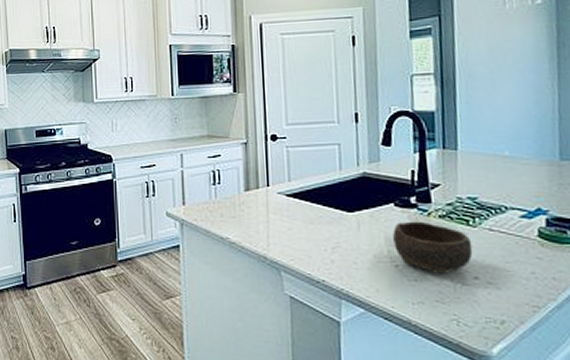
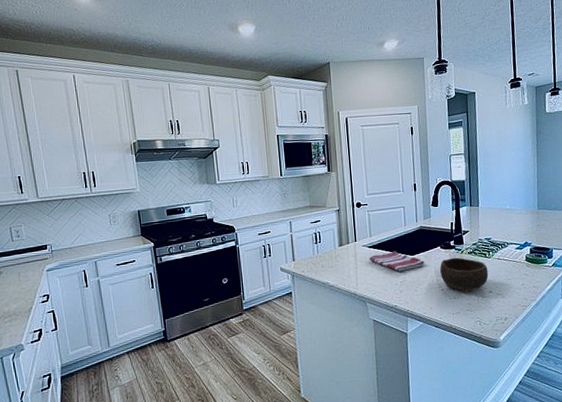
dish towel: none [286,203,369,233] -> present [369,251,424,272]

